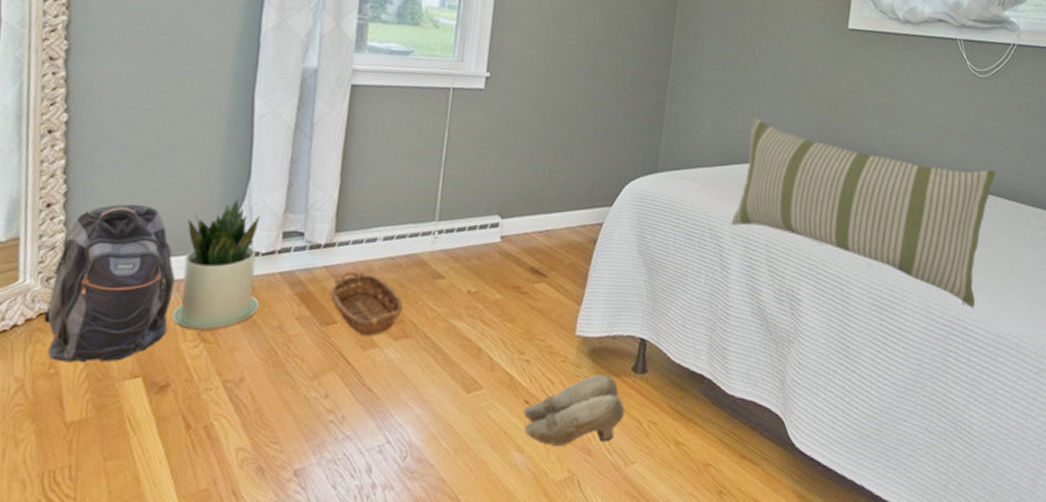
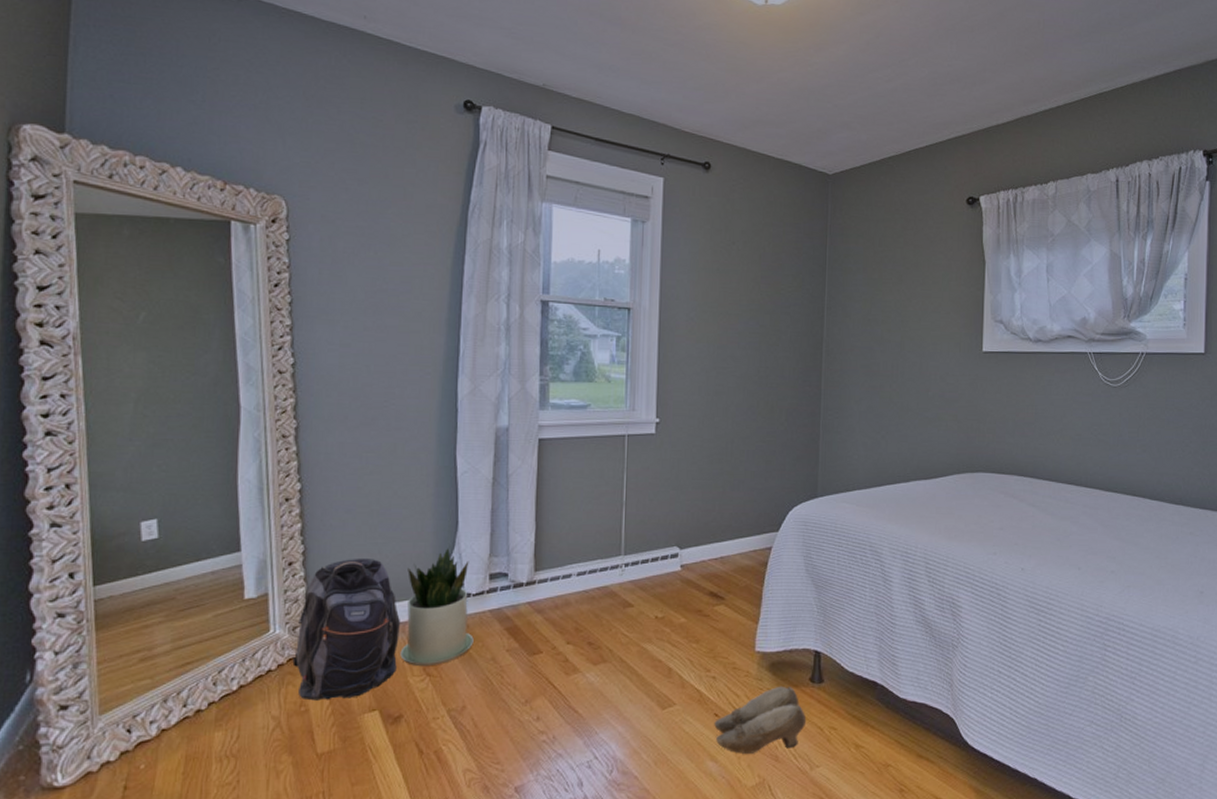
basket: present [330,271,403,336] -> none [534,605,599,662]
pillow: present [730,117,996,308] -> none [889,440,1136,604]

